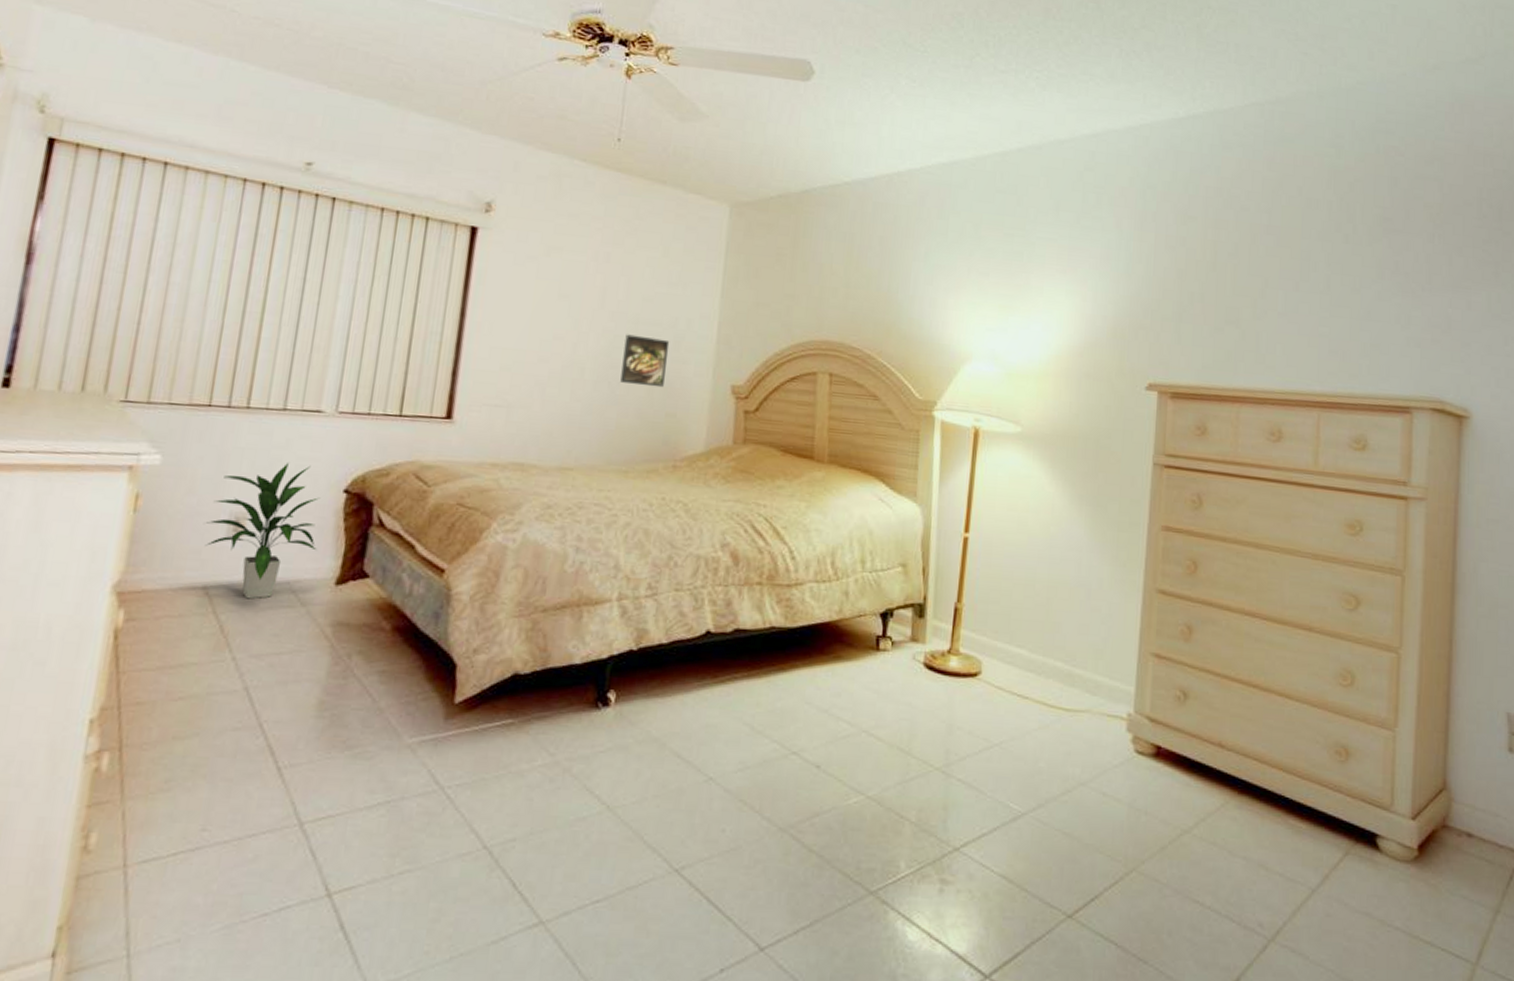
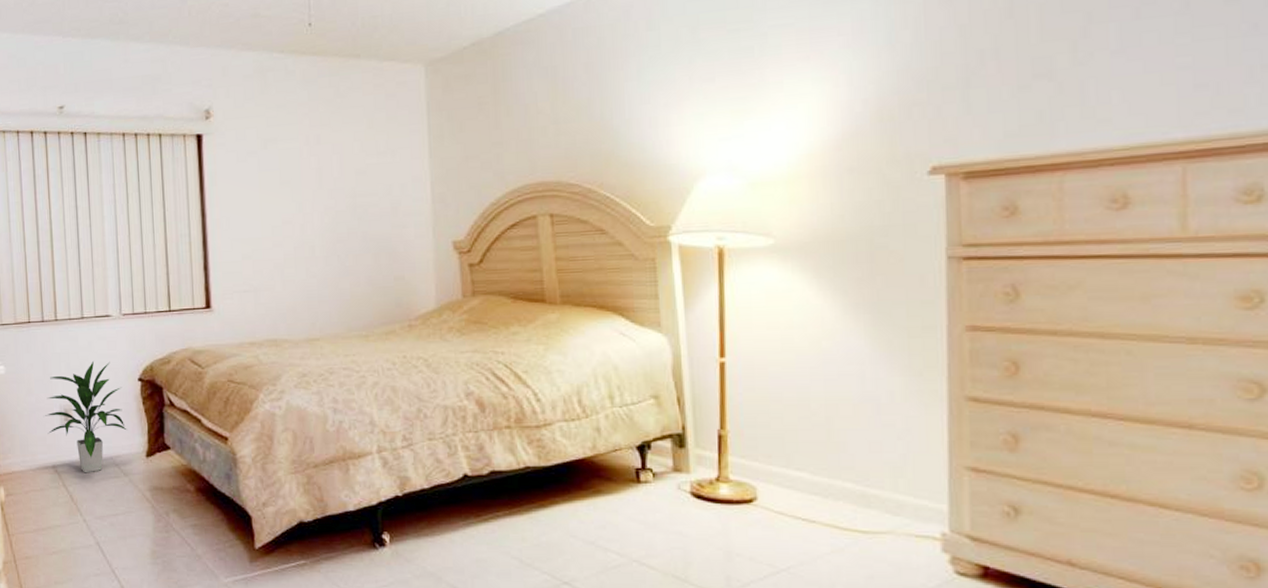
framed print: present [620,334,670,388] -> none [346,207,389,255]

